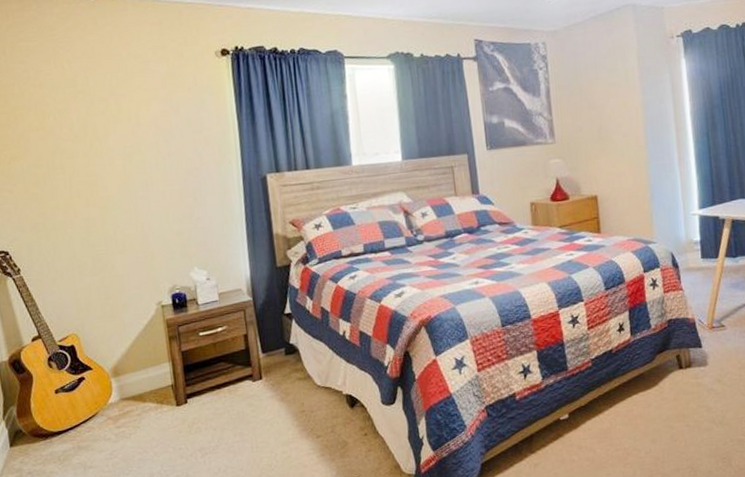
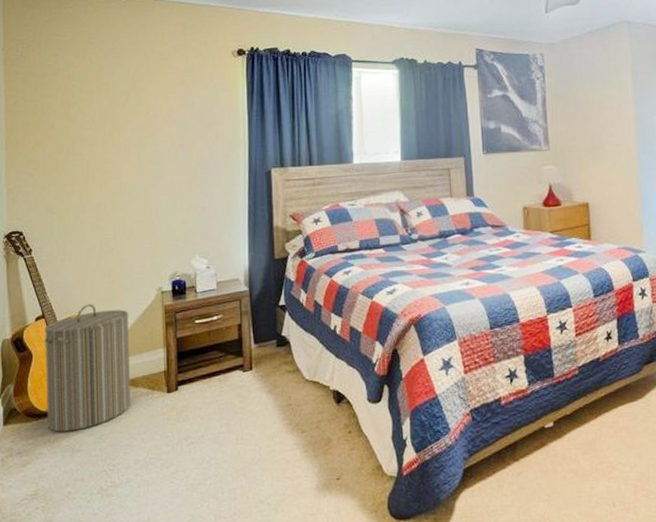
laundry hamper: none [43,321,140,451] -> present [44,304,131,432]

